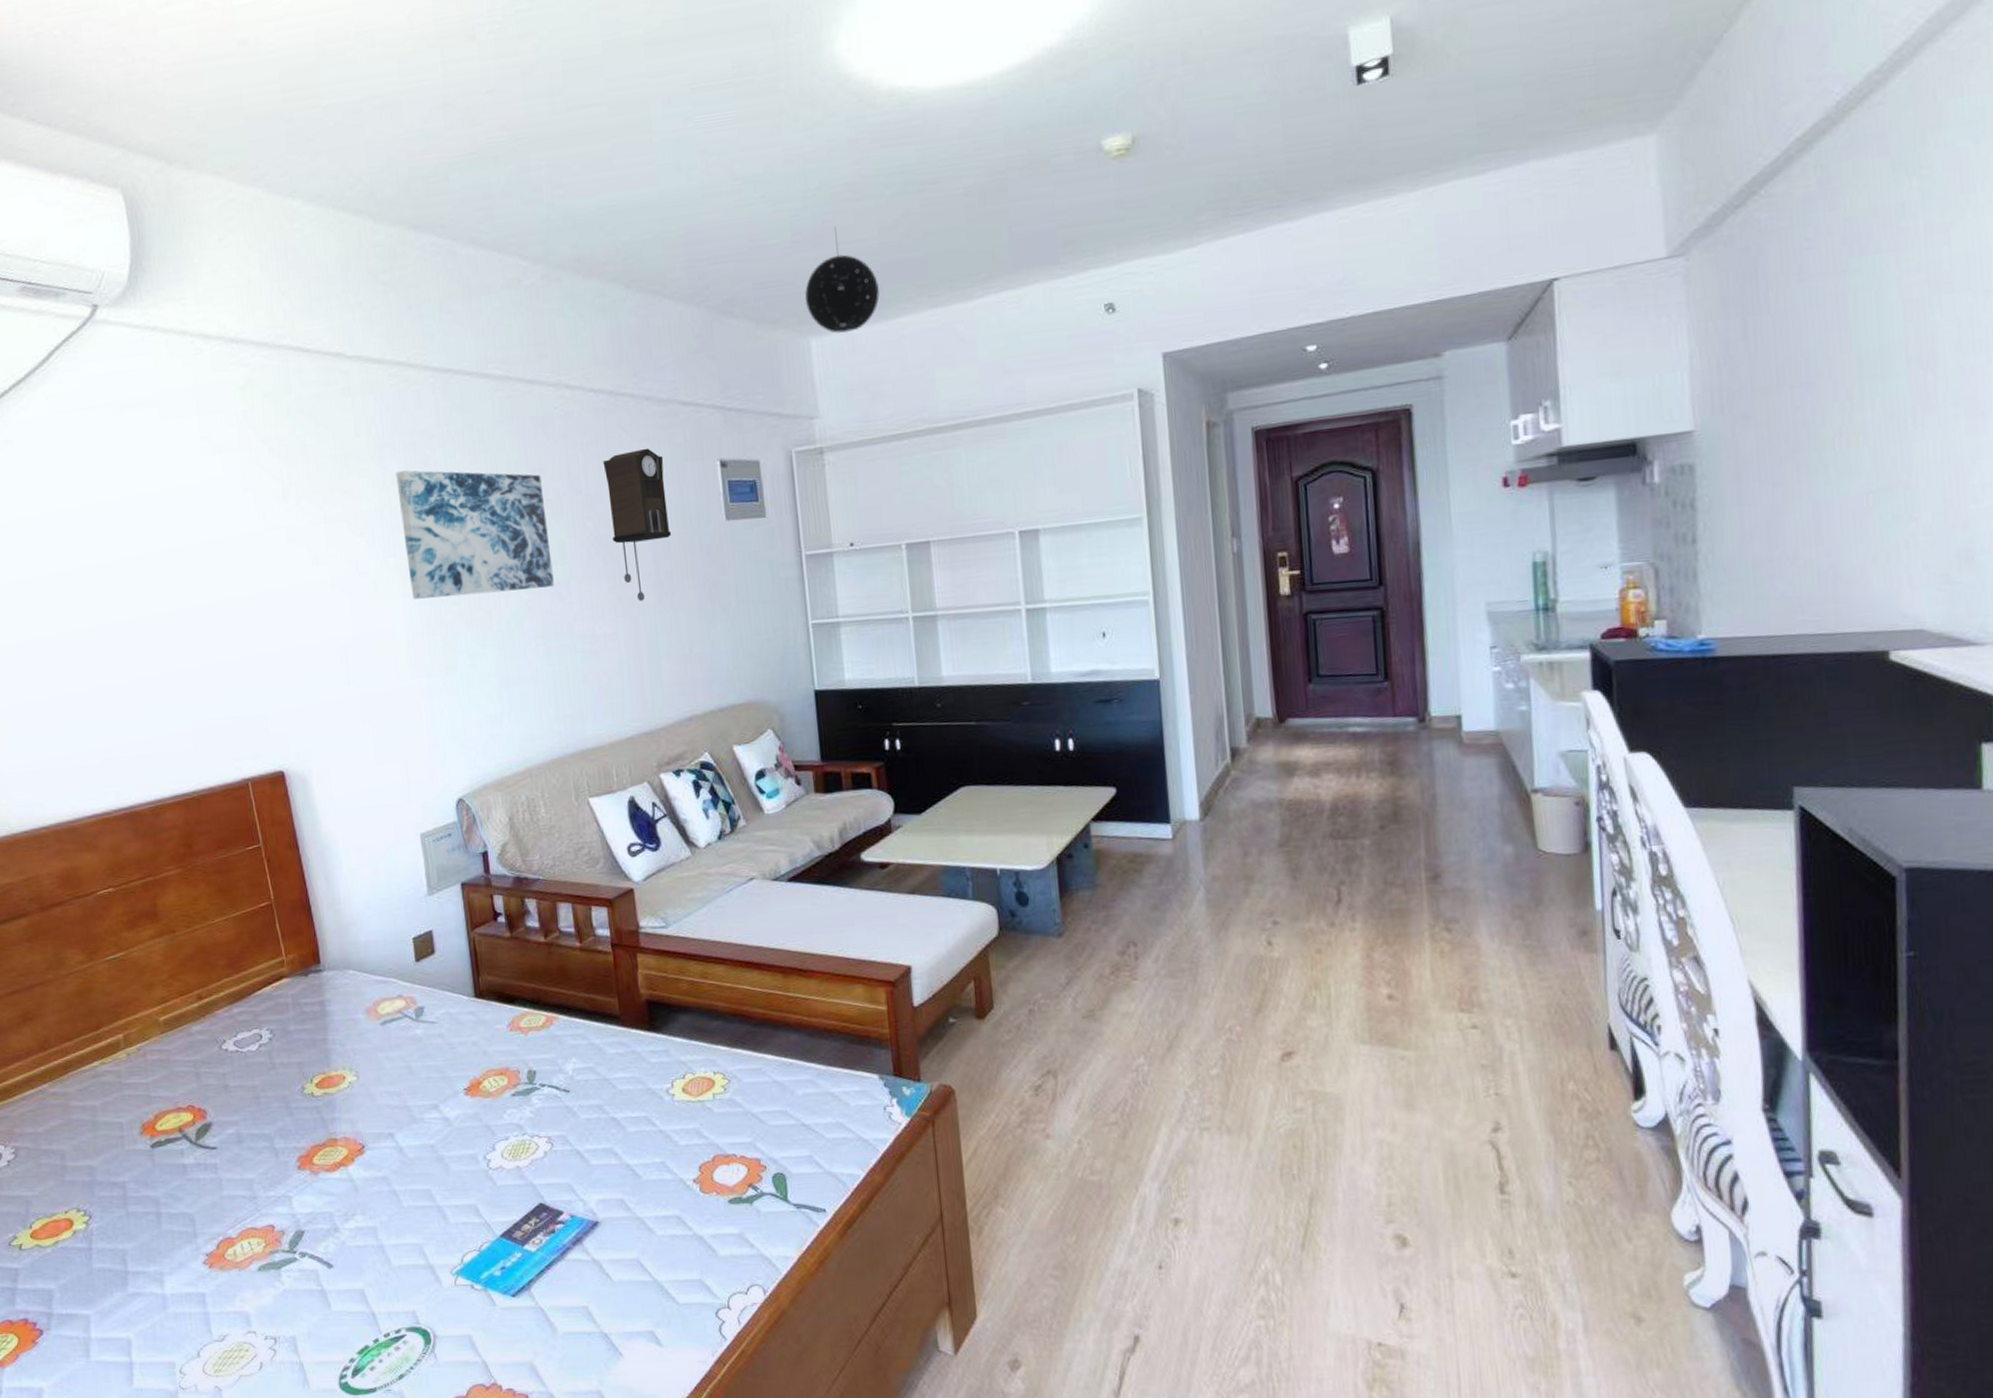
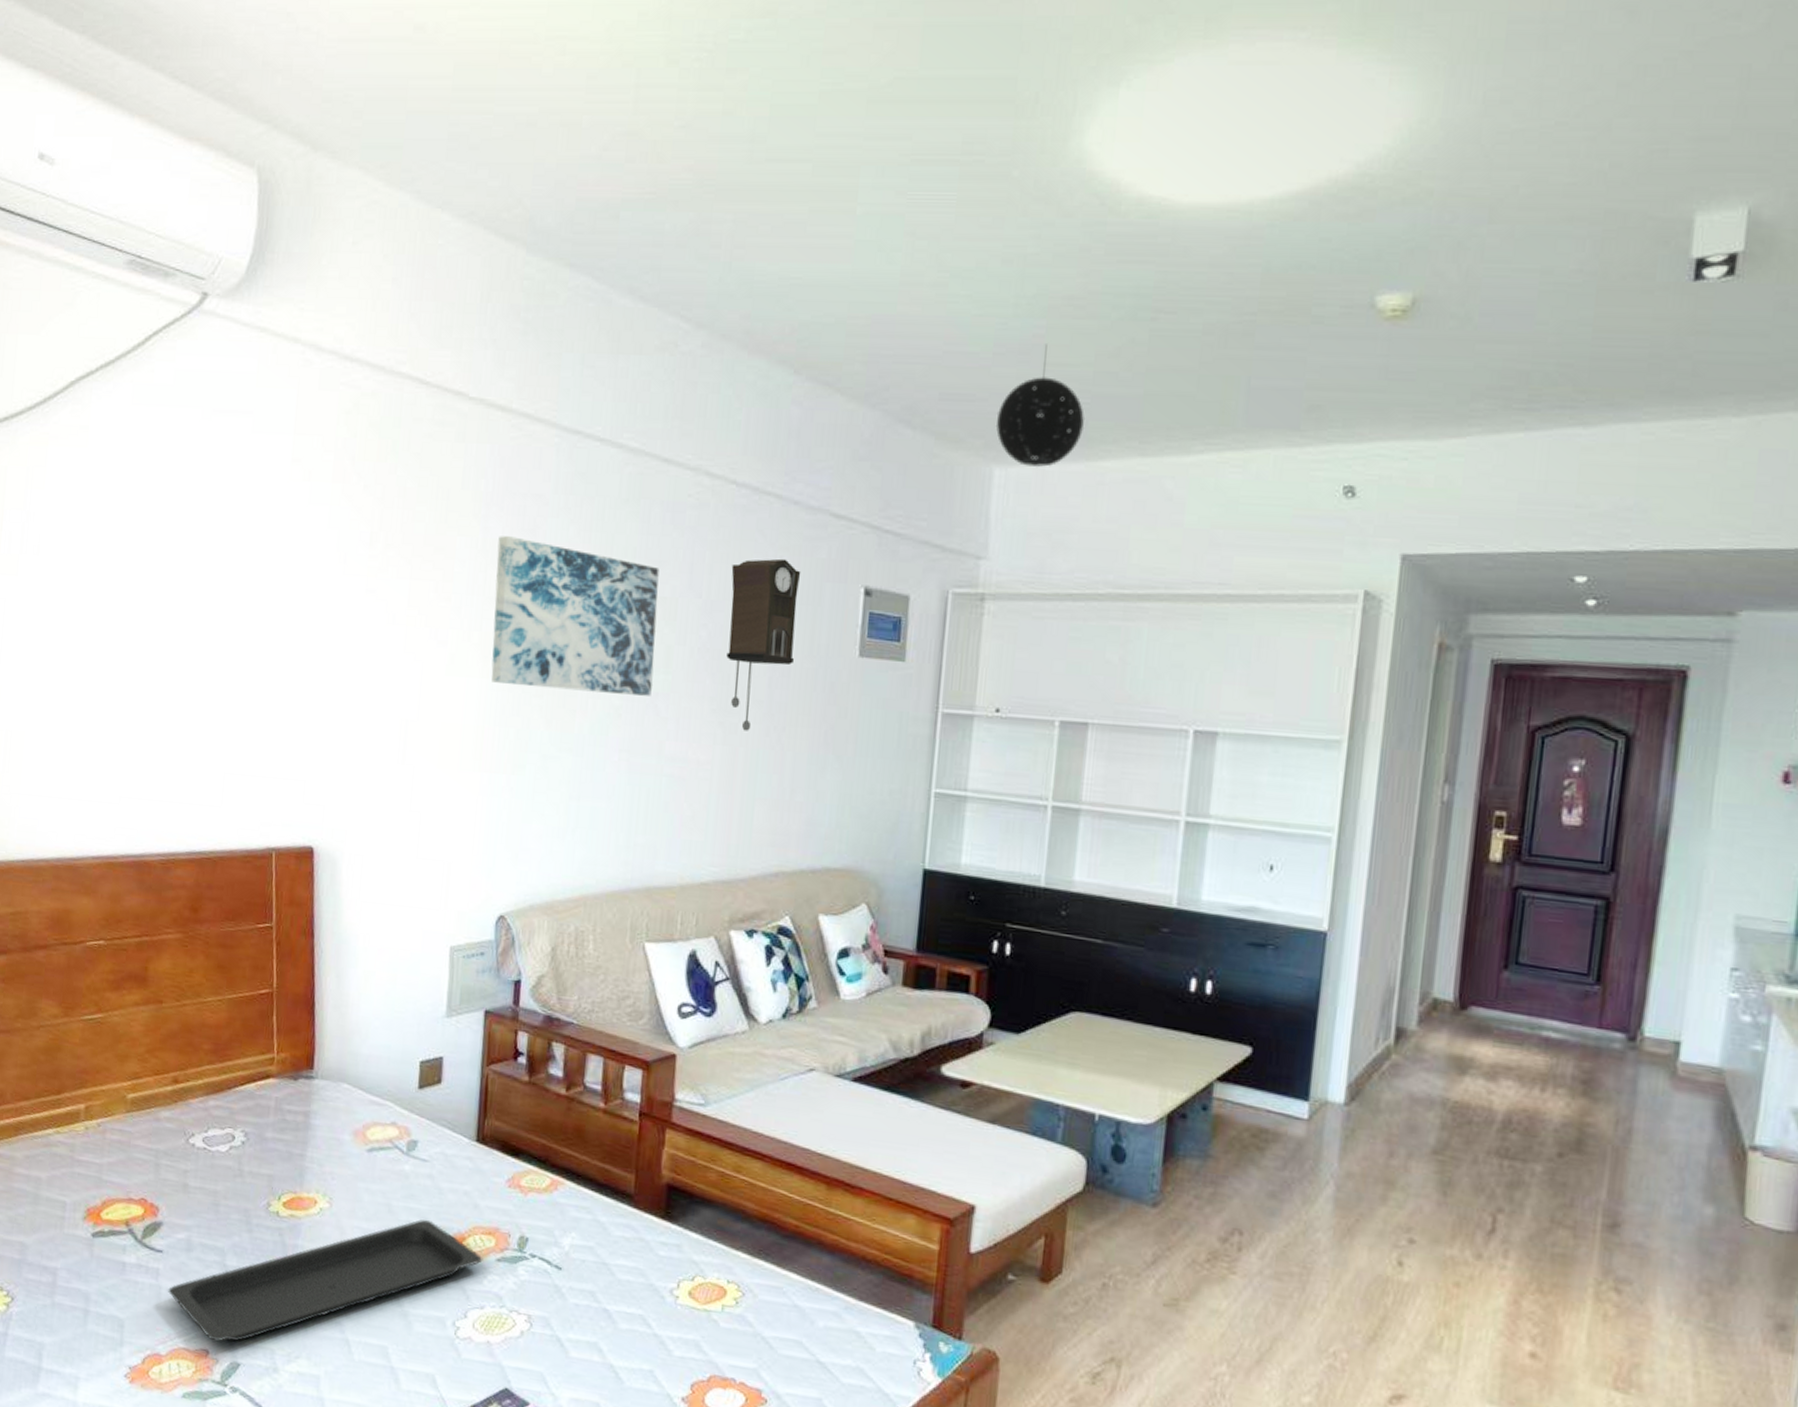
serving tray: none [228,1072,500,1216] -> present [168,1219,483,1342]

